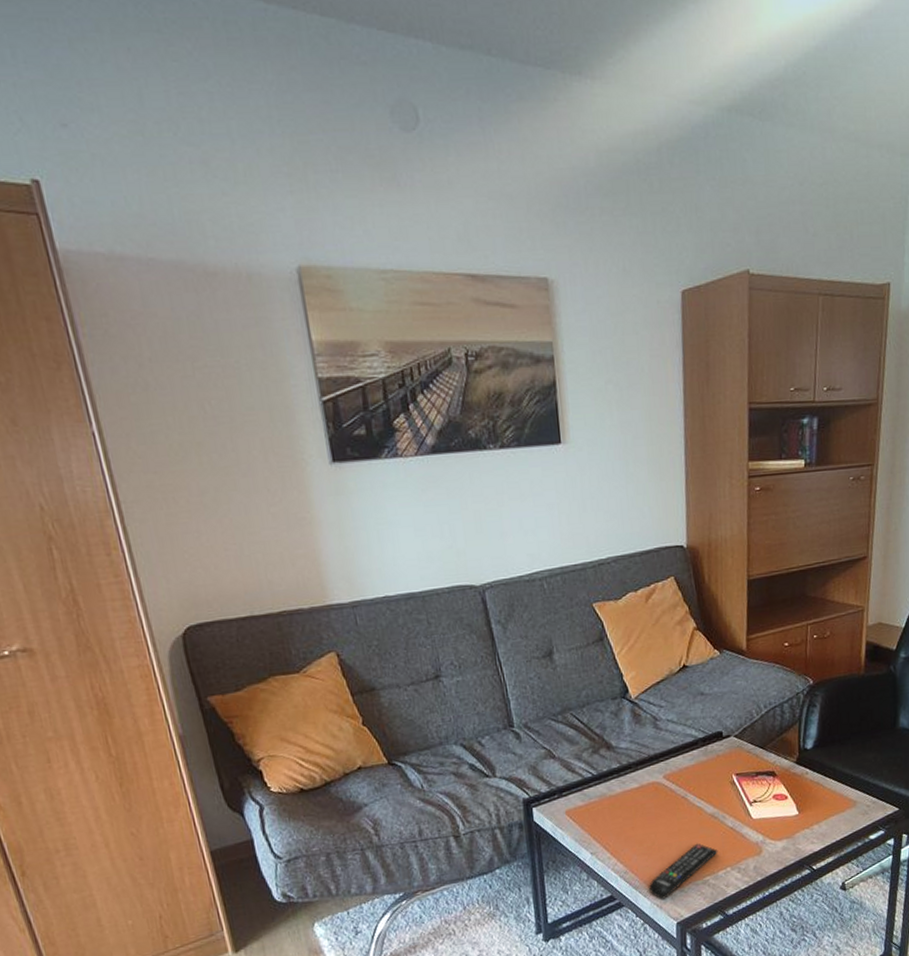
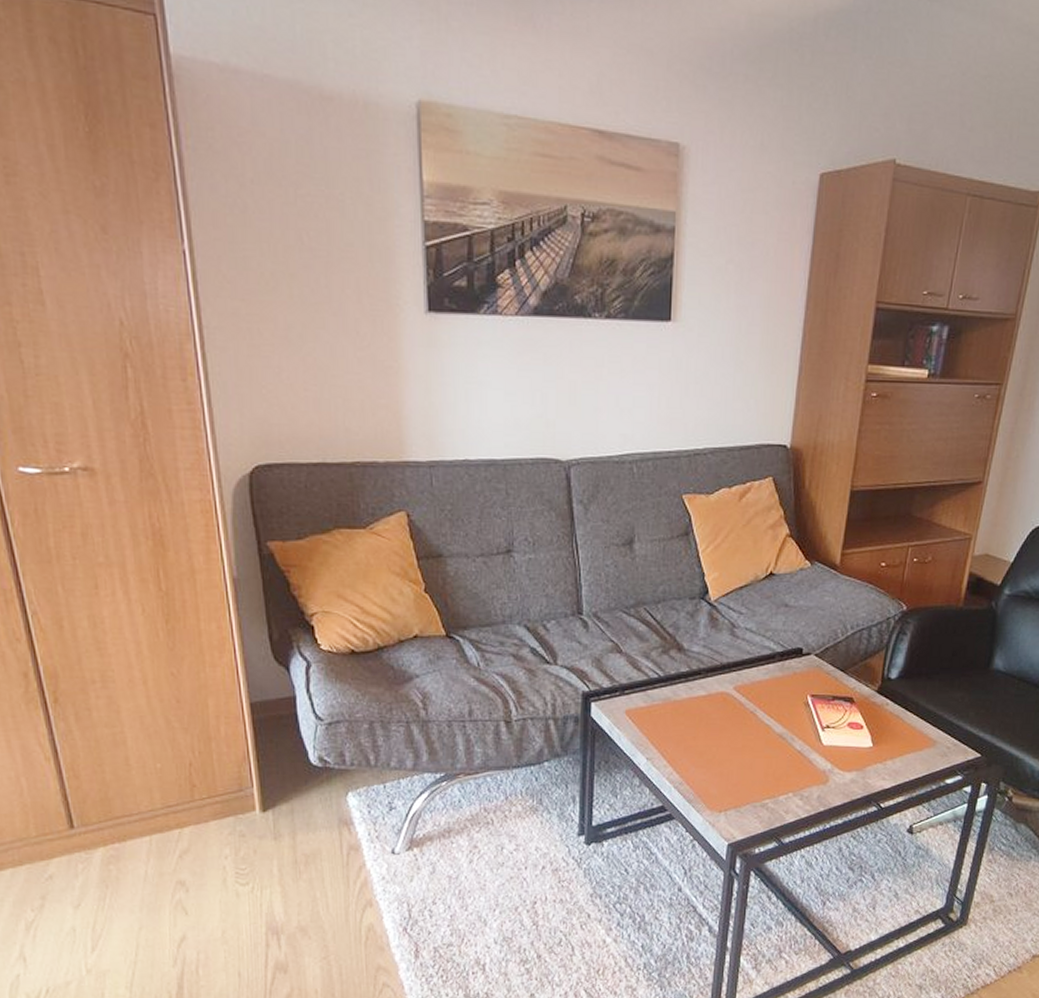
remote control: present [649,843,718,899] -> none [703,762,782,817]

